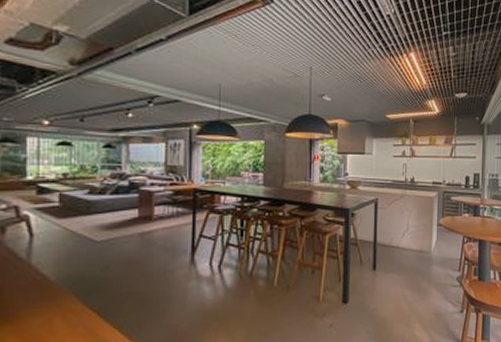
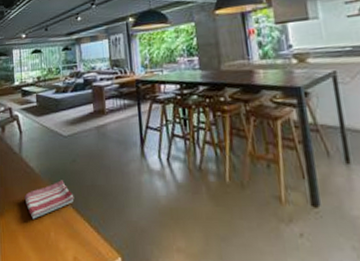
dish towel: none [30,288,103,332] -> present [24,180,74,219]

